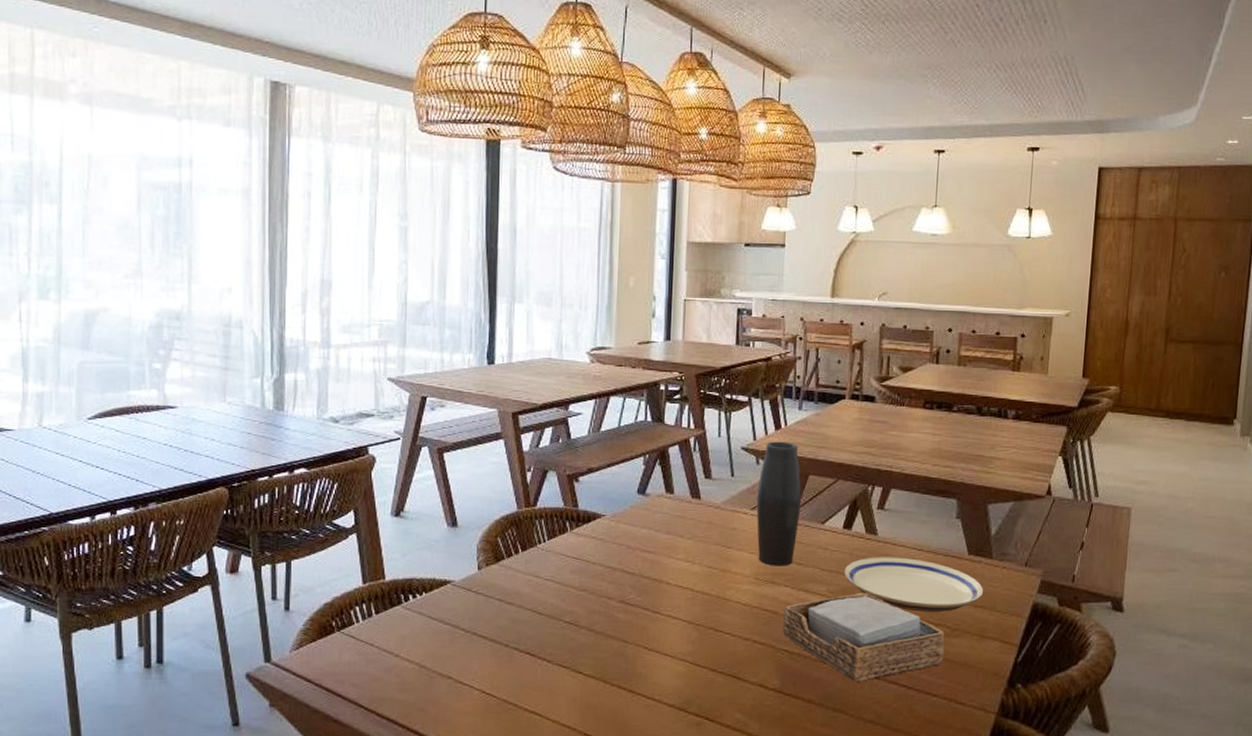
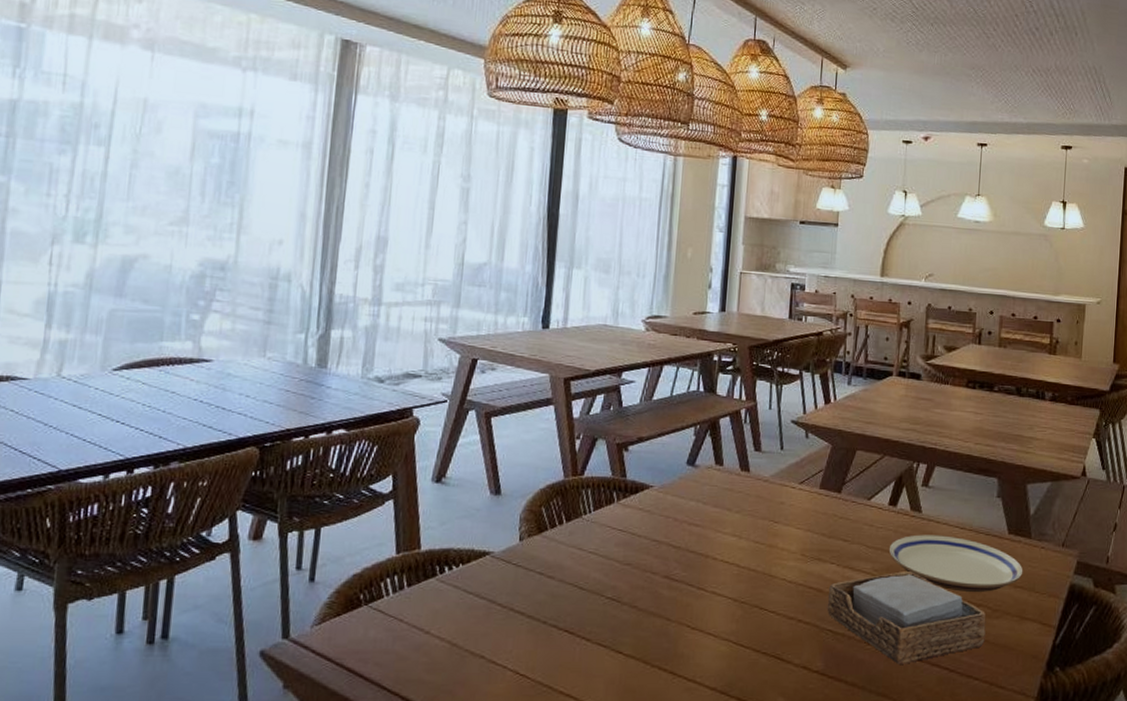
vase: present [756,441,802,566] -> none [804,415,850,543]

